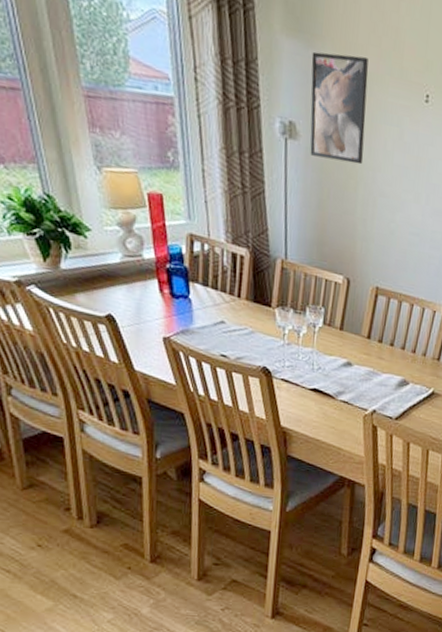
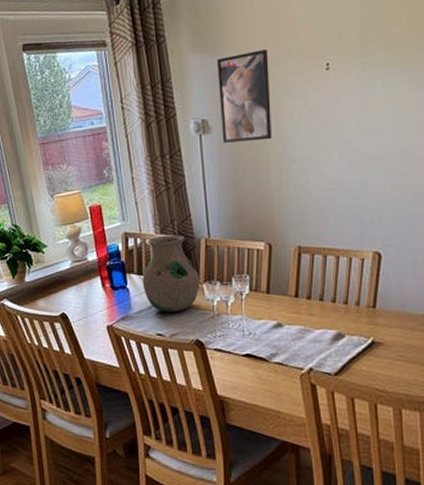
vase: none [207,246,273,334] -> present [142,234,200,313]

